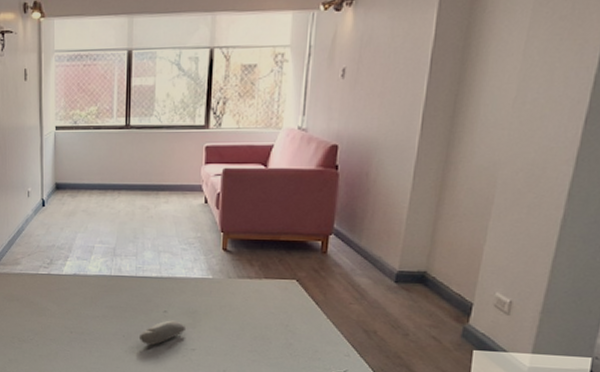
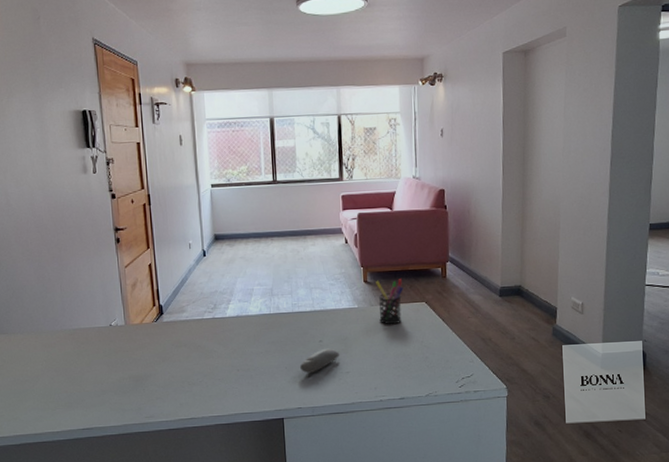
pen holder: none [237,249,271,303] -> present [376,279,404,325]

